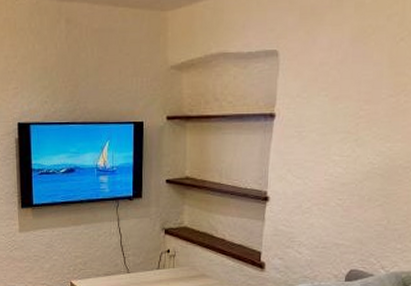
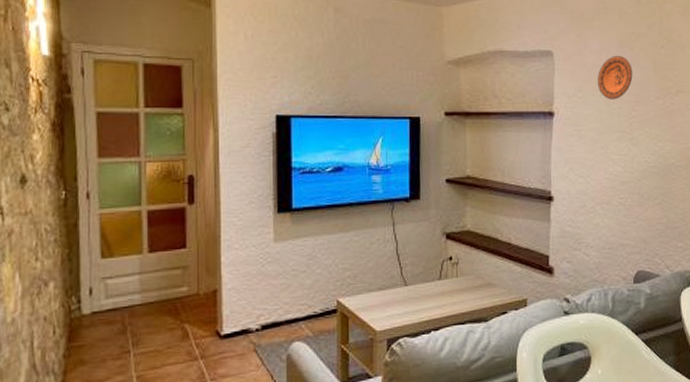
decorative plate: none [323,51,365,99] -> present [597,55,633,99]

